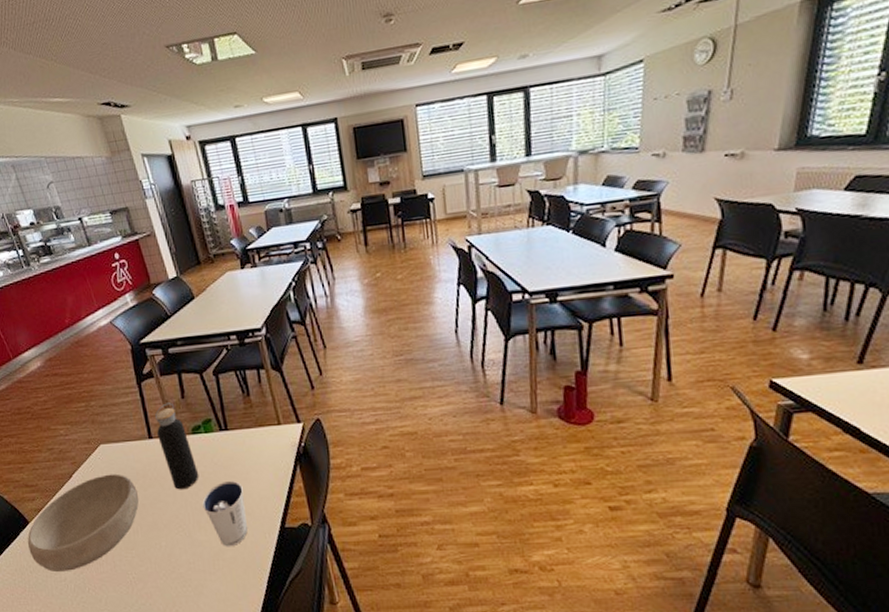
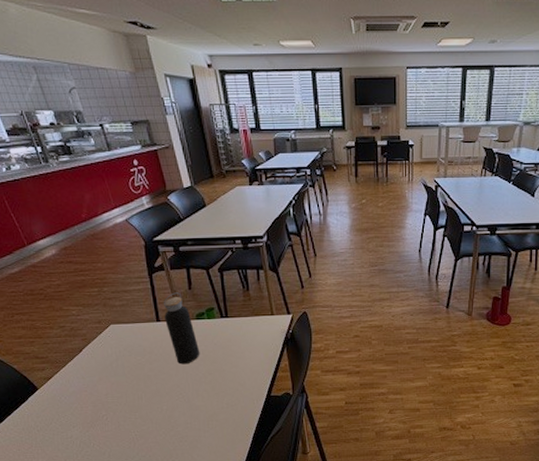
bowl: present [28,473,139,573] -> none [36,349,145,431]
dixie cup: present [202,480,248,547] -> none [201,358,239,411]

